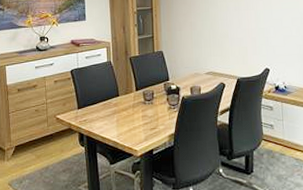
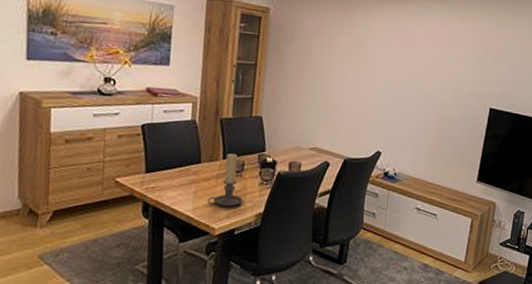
candle holder: none [128,85,157,131] -> present [207,153,243,207]

